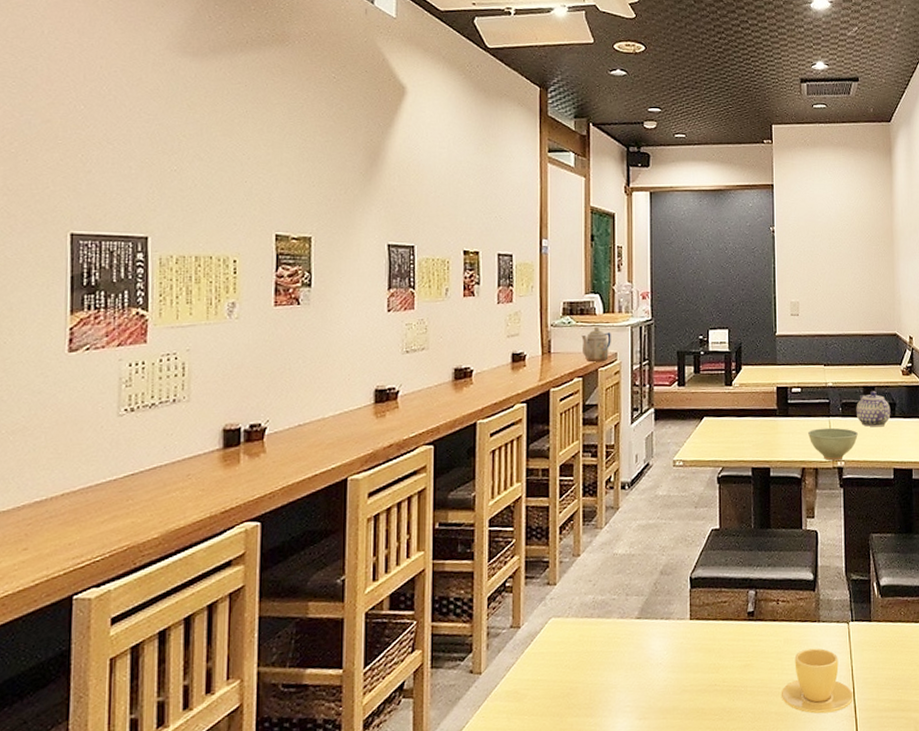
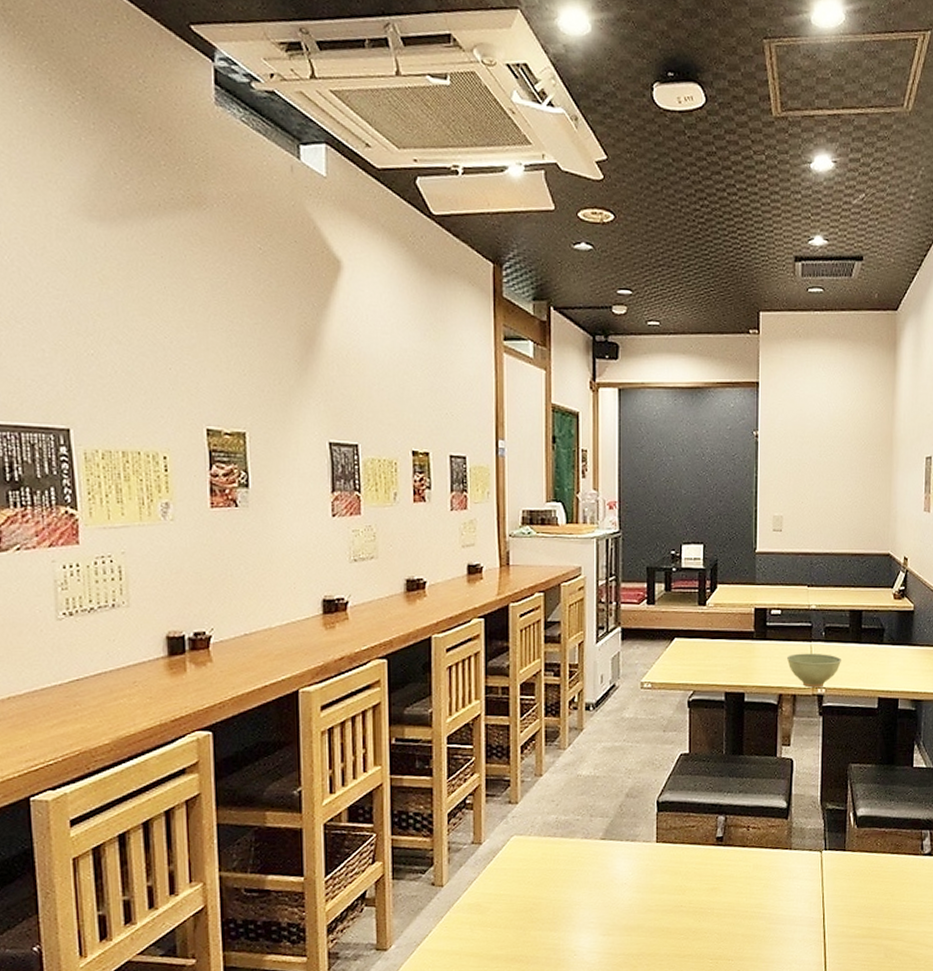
teapot: present [581,326,611,363] -> none [542,538,575,577]
teacup: present [781,648,854,714] -> none [748,874,823,938]
teapot: present [856,391,891,427] -> none [840,615,879,654]

